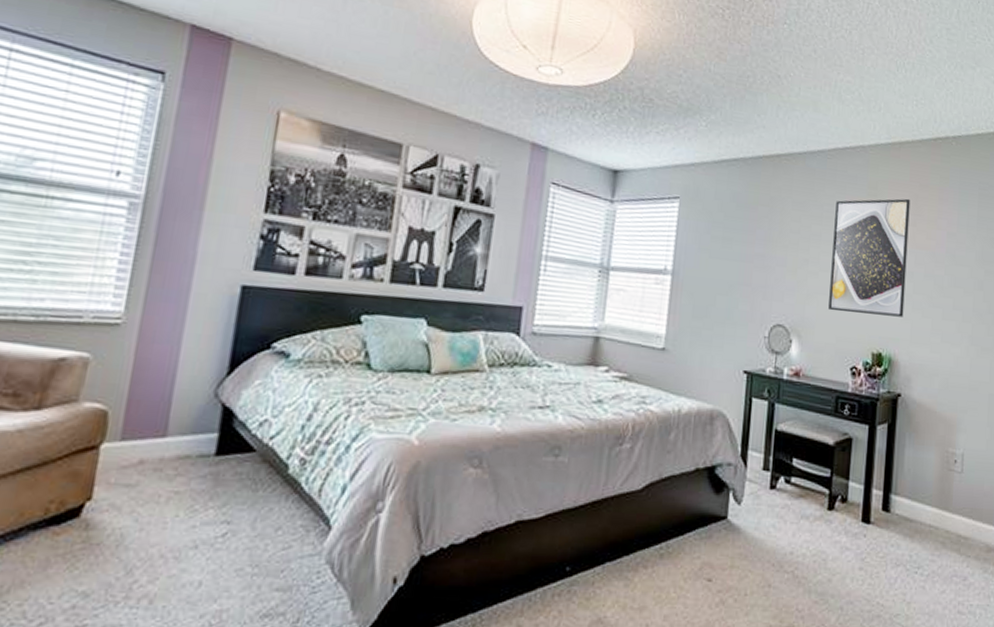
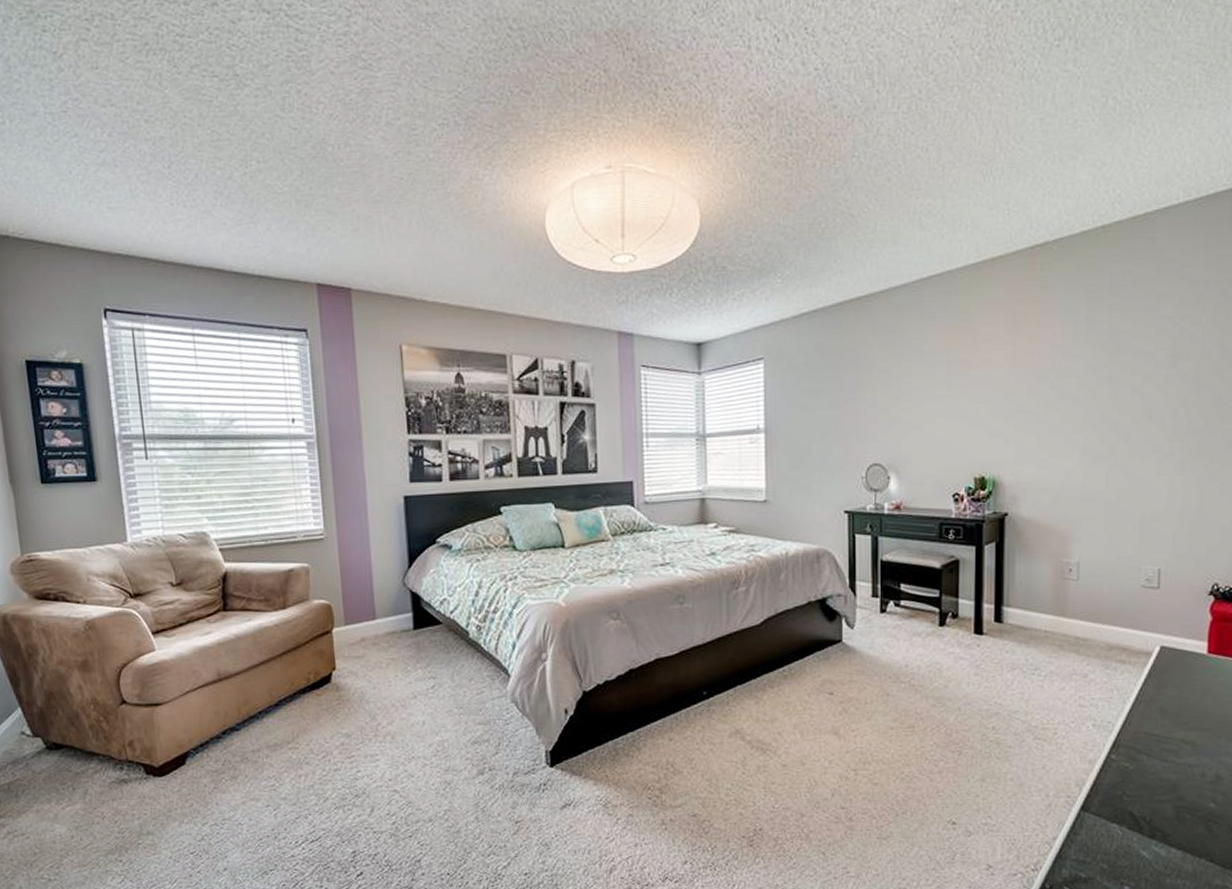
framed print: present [828,198,910,317] -> none [925,317,1007,443]

